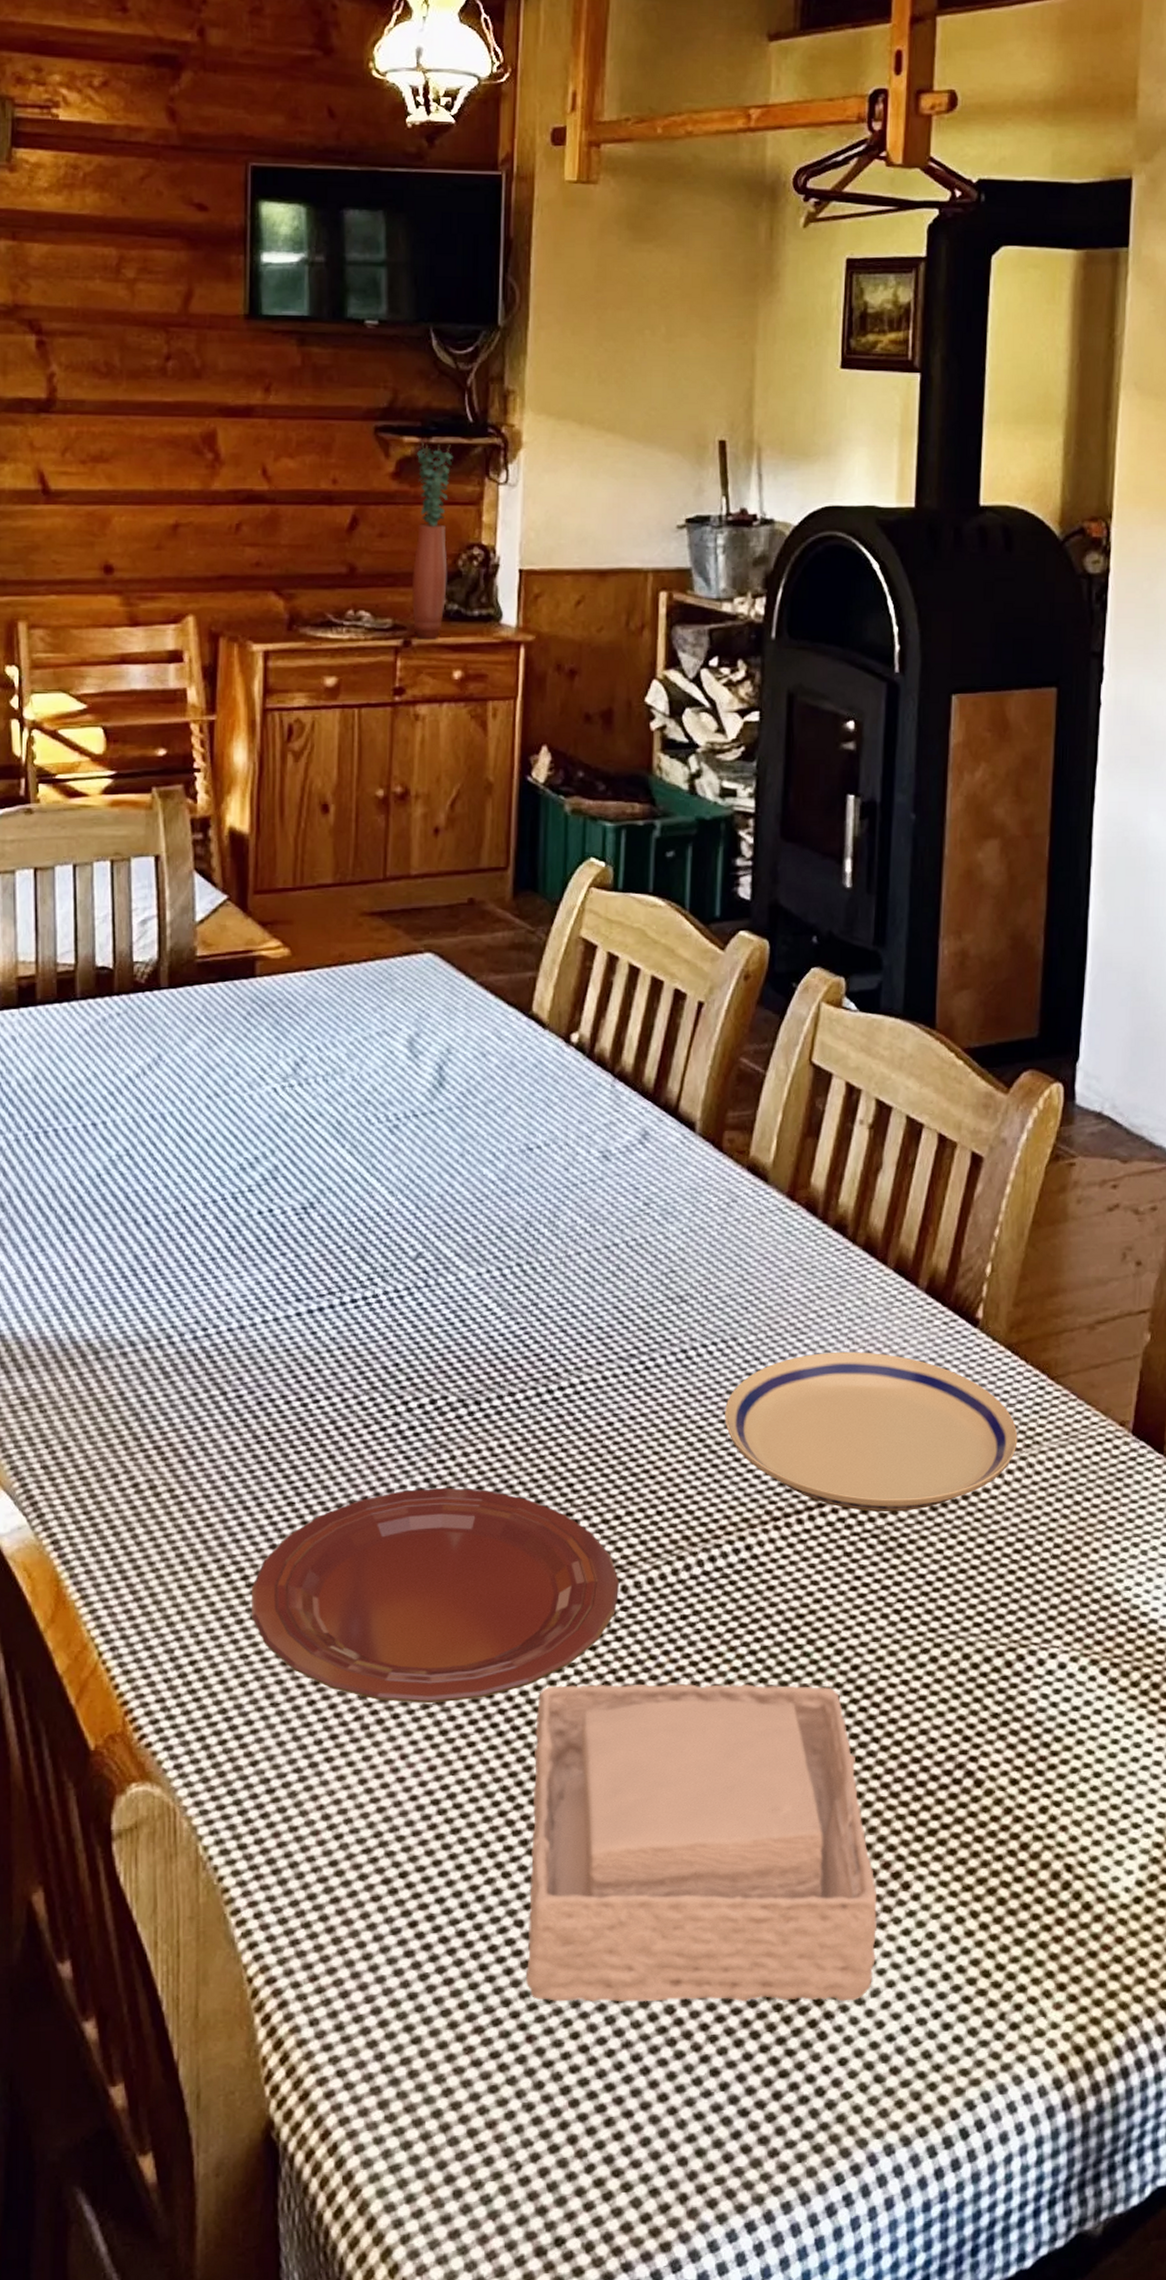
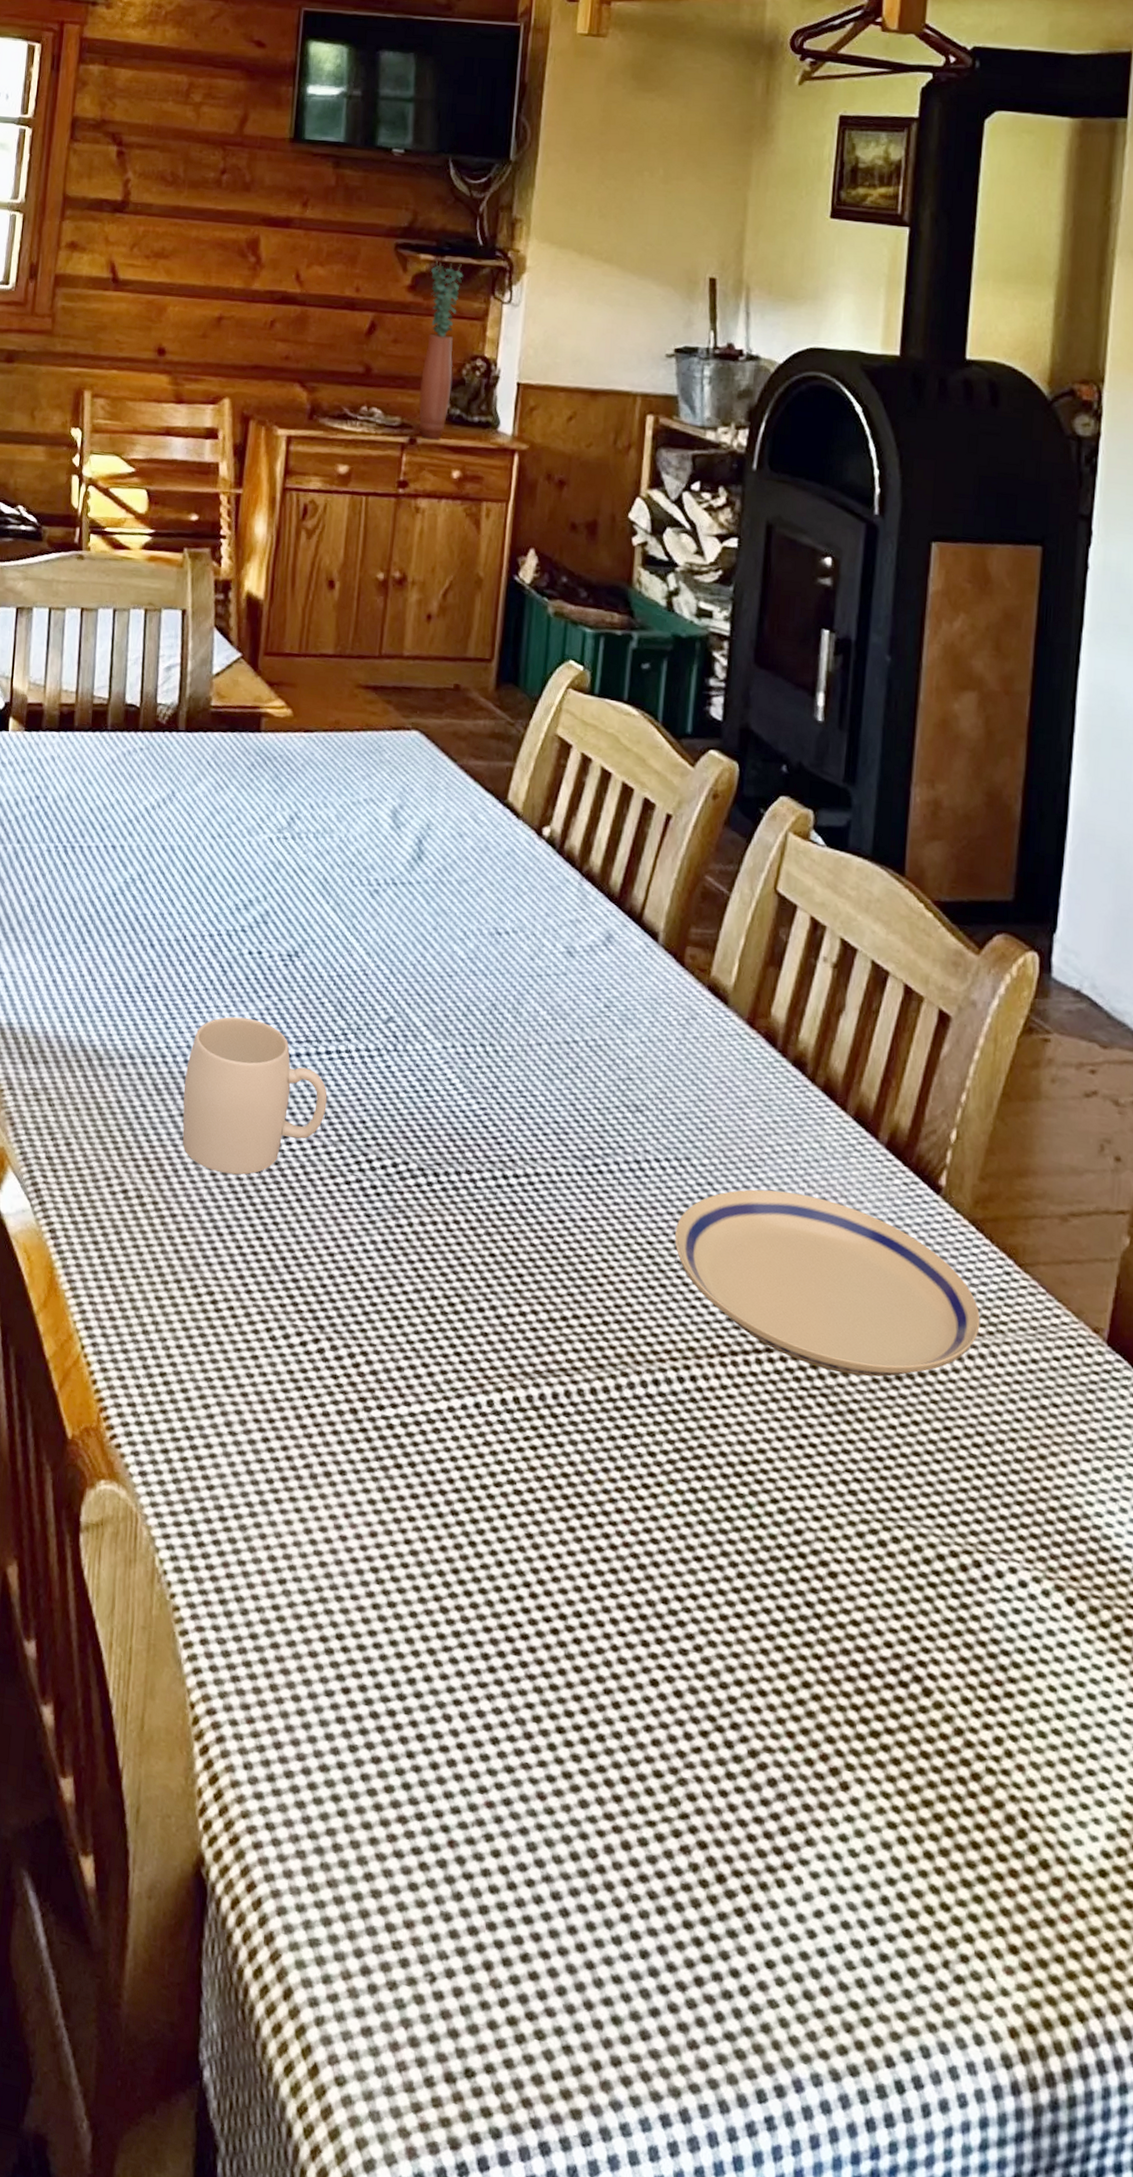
mug: none [195,1281,356,1446] -> present [182,1016,328,1175]
plate: present [251,1488,620,1704] -> none [217,1247,564,1474]
napkin holder: present [525,1683,877,2002] -> none [450,1477,814,1899]

